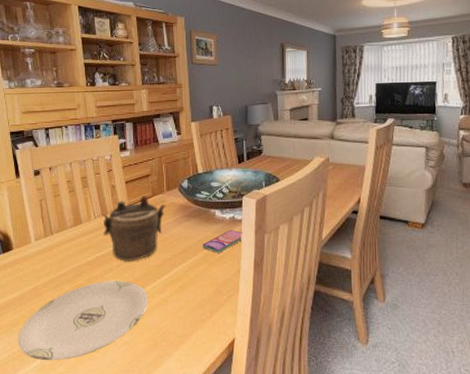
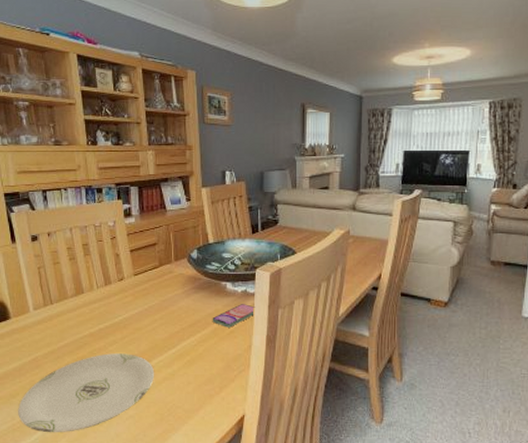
teapot: present [103,196,167,263] -> none [107,266,175,335]

